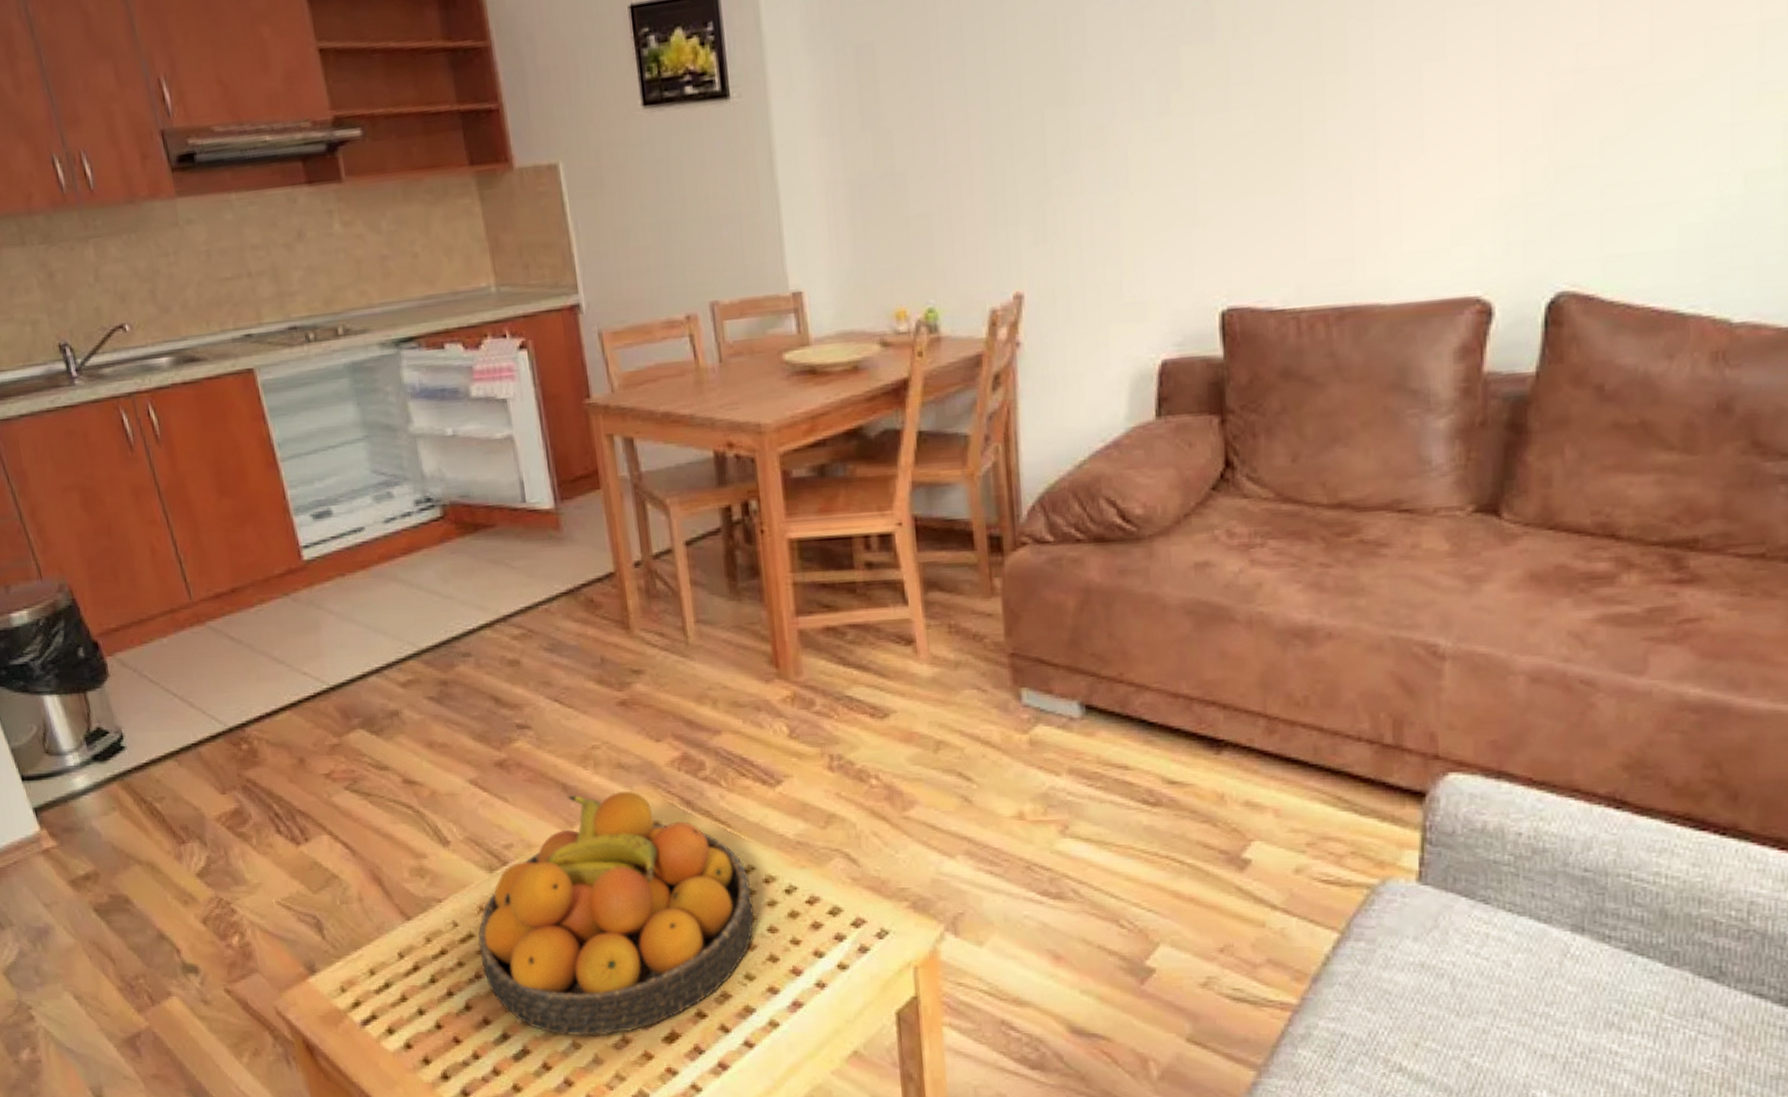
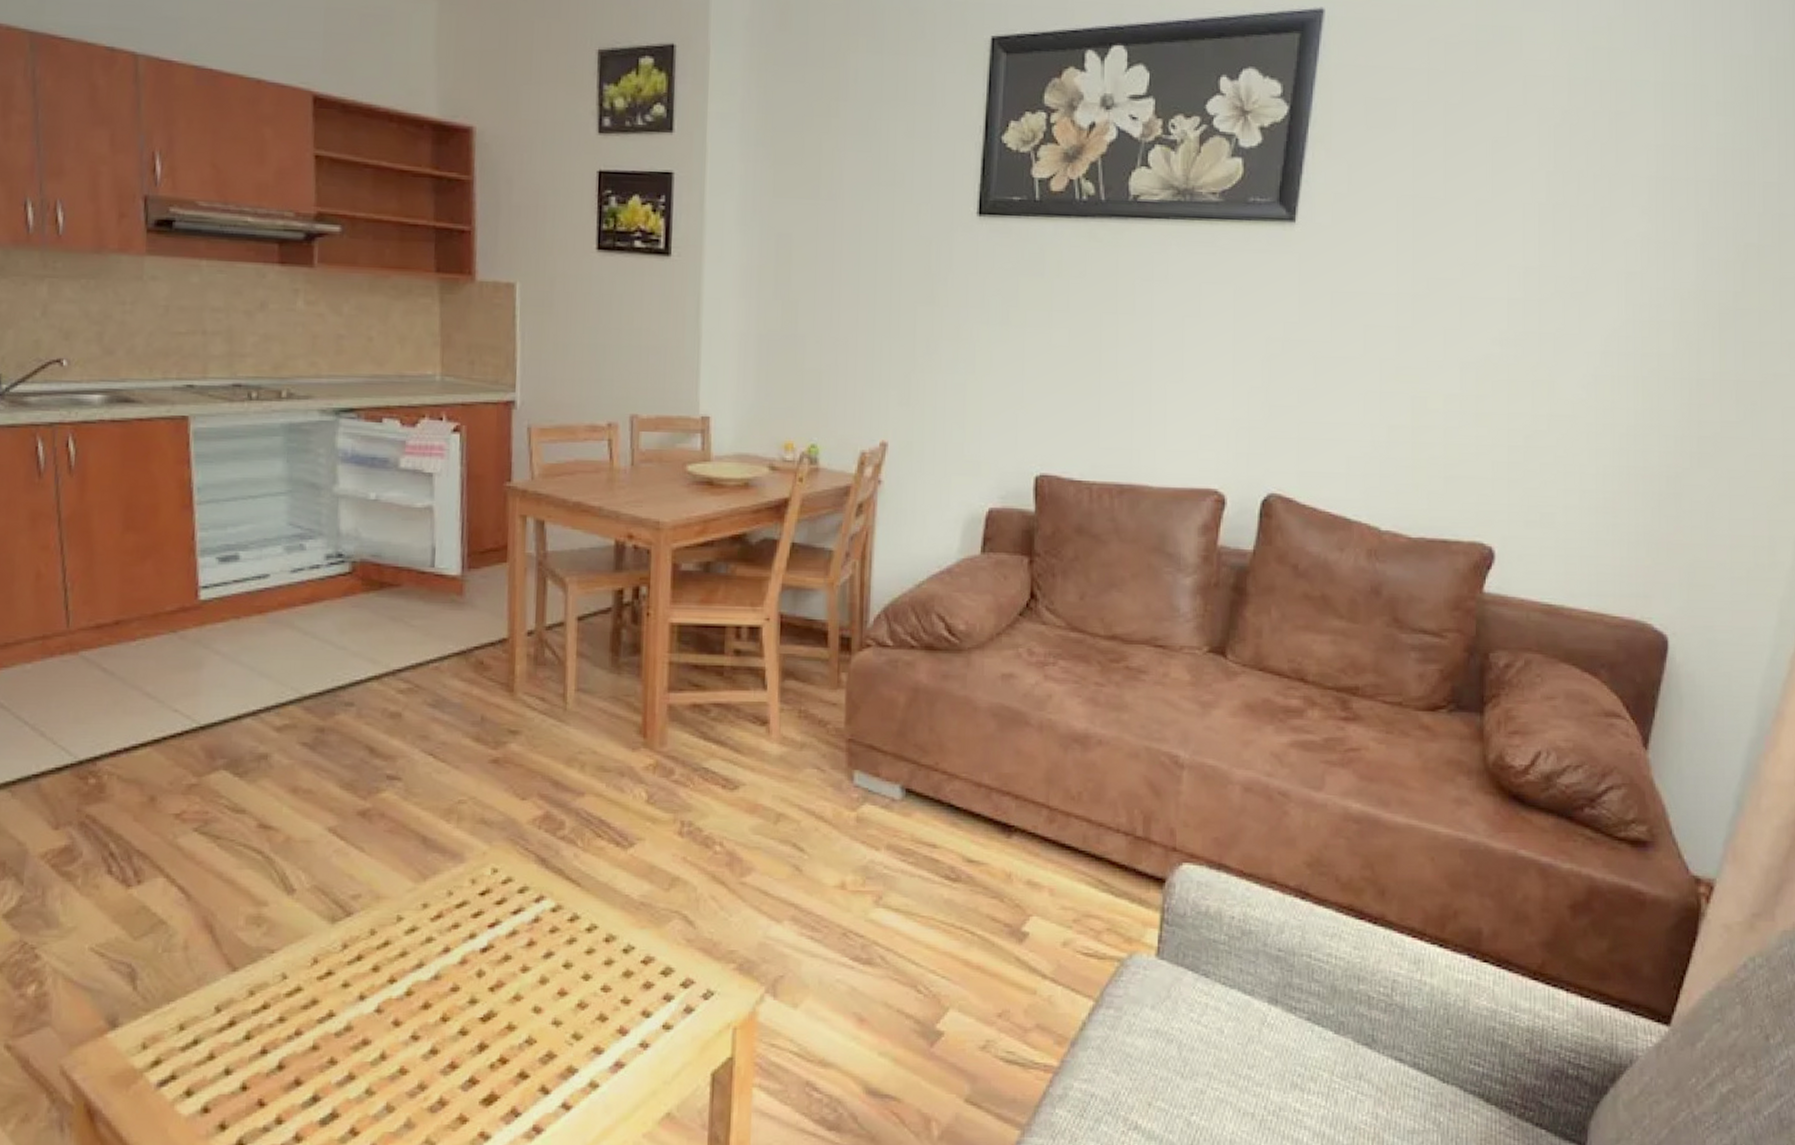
fruit bowl: present [478,792,755,1036] -> none [305,847,592,1099]

